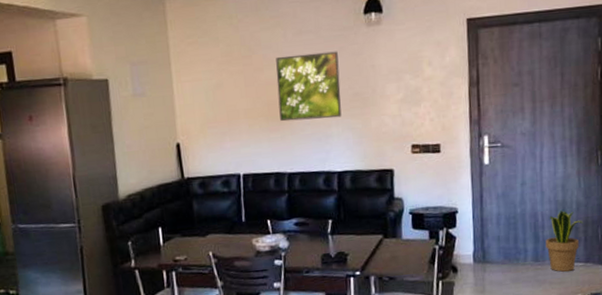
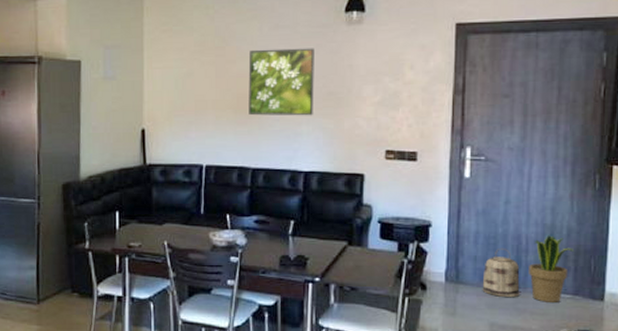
basket: none [506,226,539,272] -> present [482,247,520,298]

